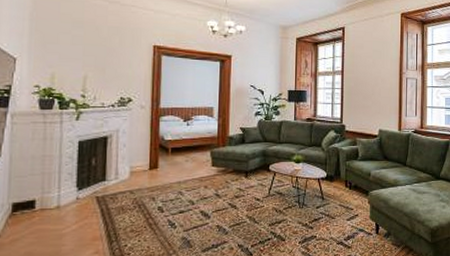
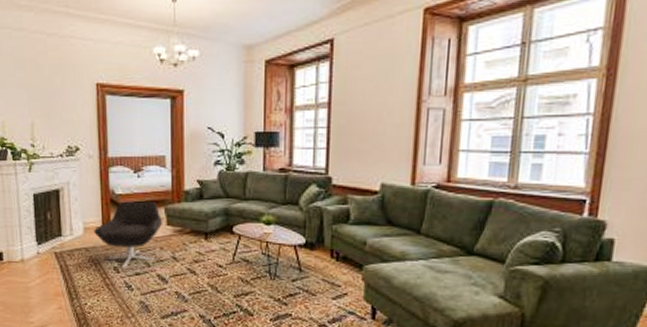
lounge chair: none [140,146,209,208] -> present [94,201,163,268]

